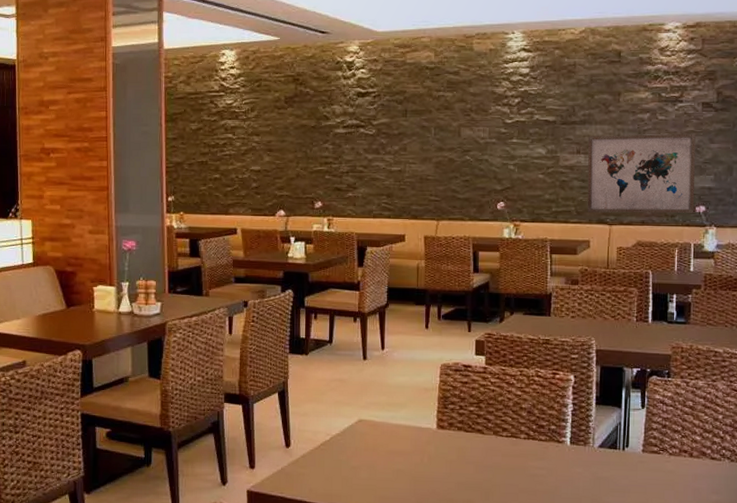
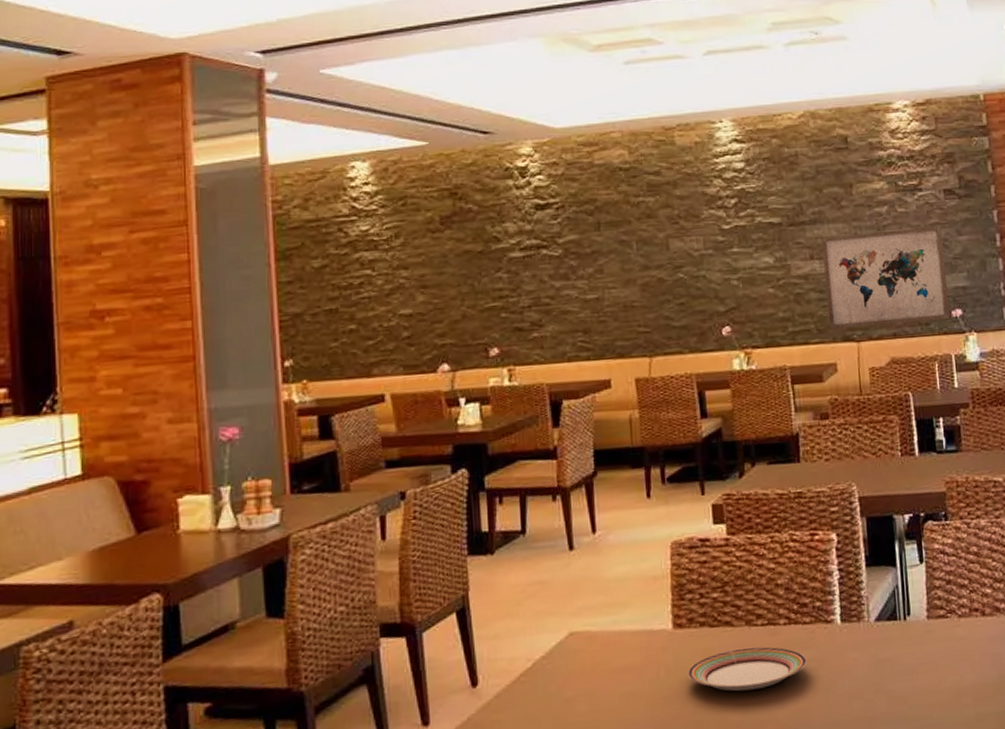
plate: none [445,451,540,484] -> present [688,646,807,692]

